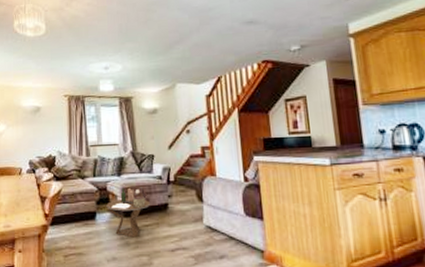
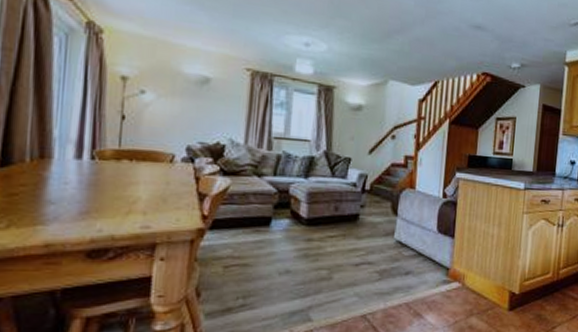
side table: present [106,187,150,238] -> none [286,192,339,249]

